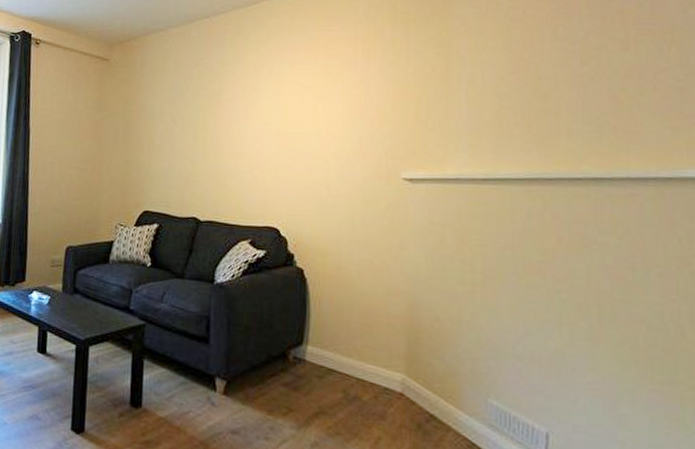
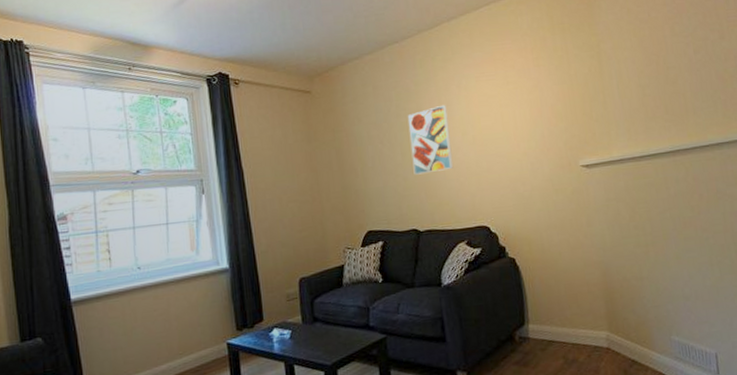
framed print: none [203,89,252,161] -> present [407,104,454,175]

